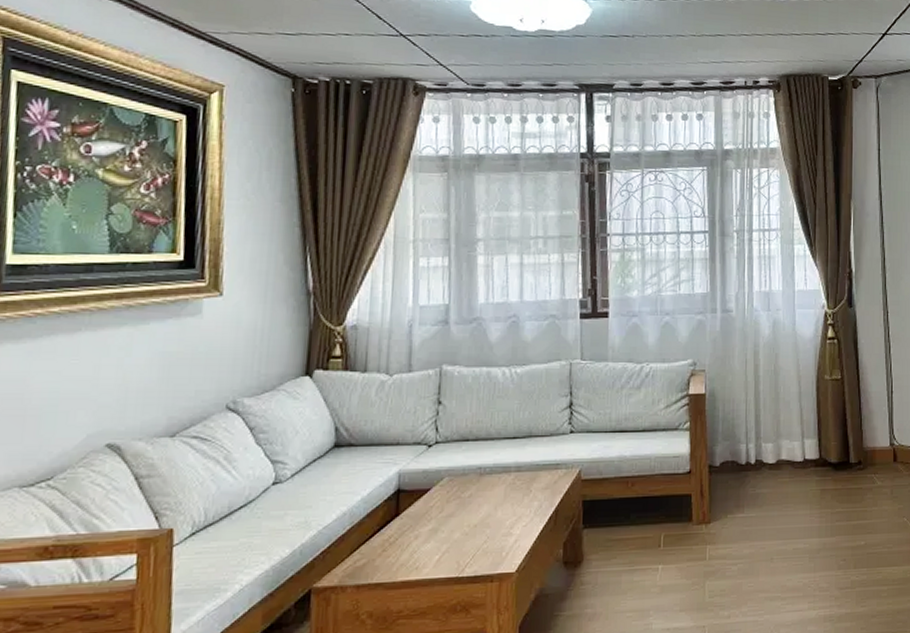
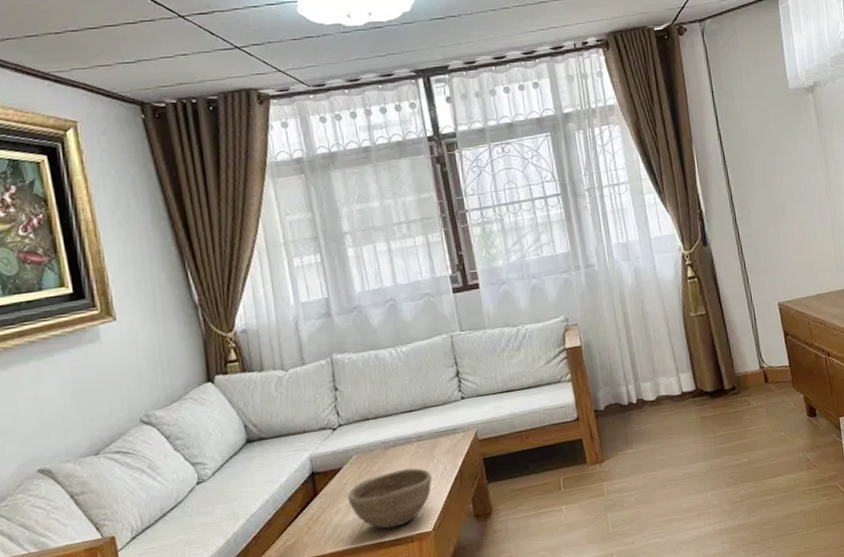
bowl: none [430,500,525,564] -> present [347,468,432,529]

